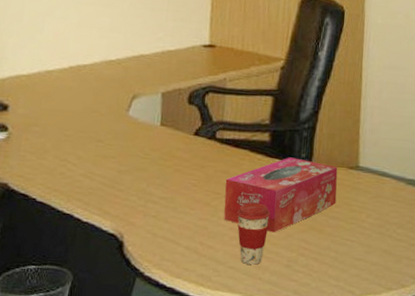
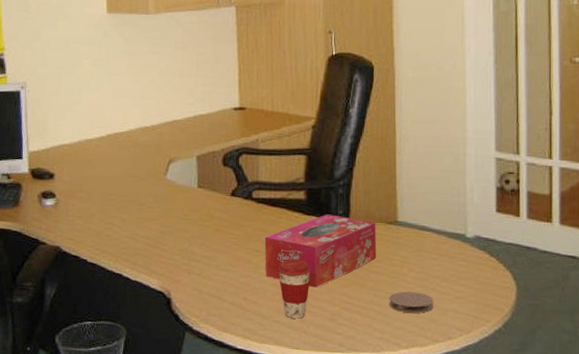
coaster: none [345,238,390,260] -> present [389,291,434,314]

